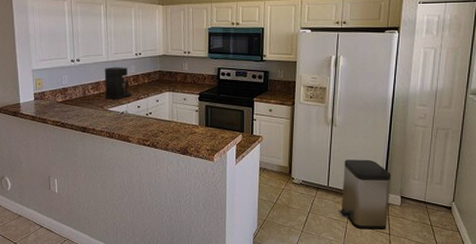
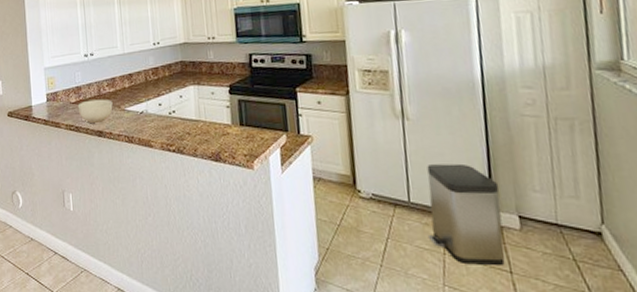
bowl: none [64,100,96,121] -> present [77,99,113,124]
coffee maker: present [104,66,132,100] -> none [119,59,152,98]

